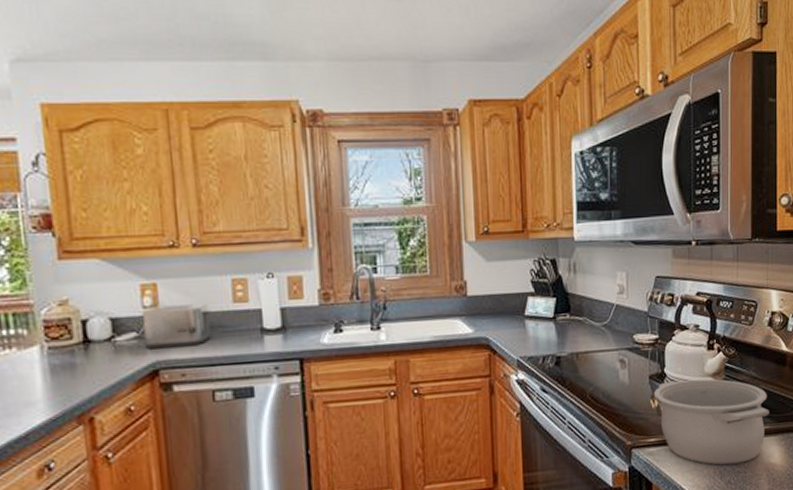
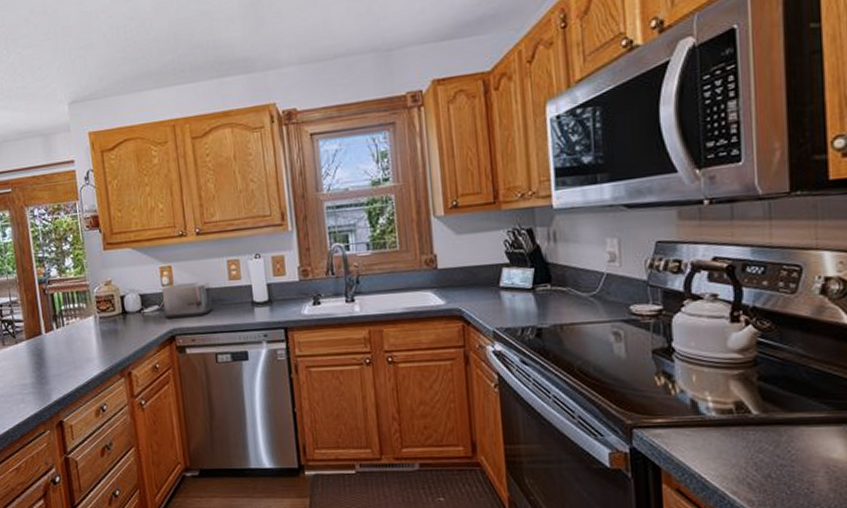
cooking pot: present [653,379,769,465] -> none [658,355,827,456]

